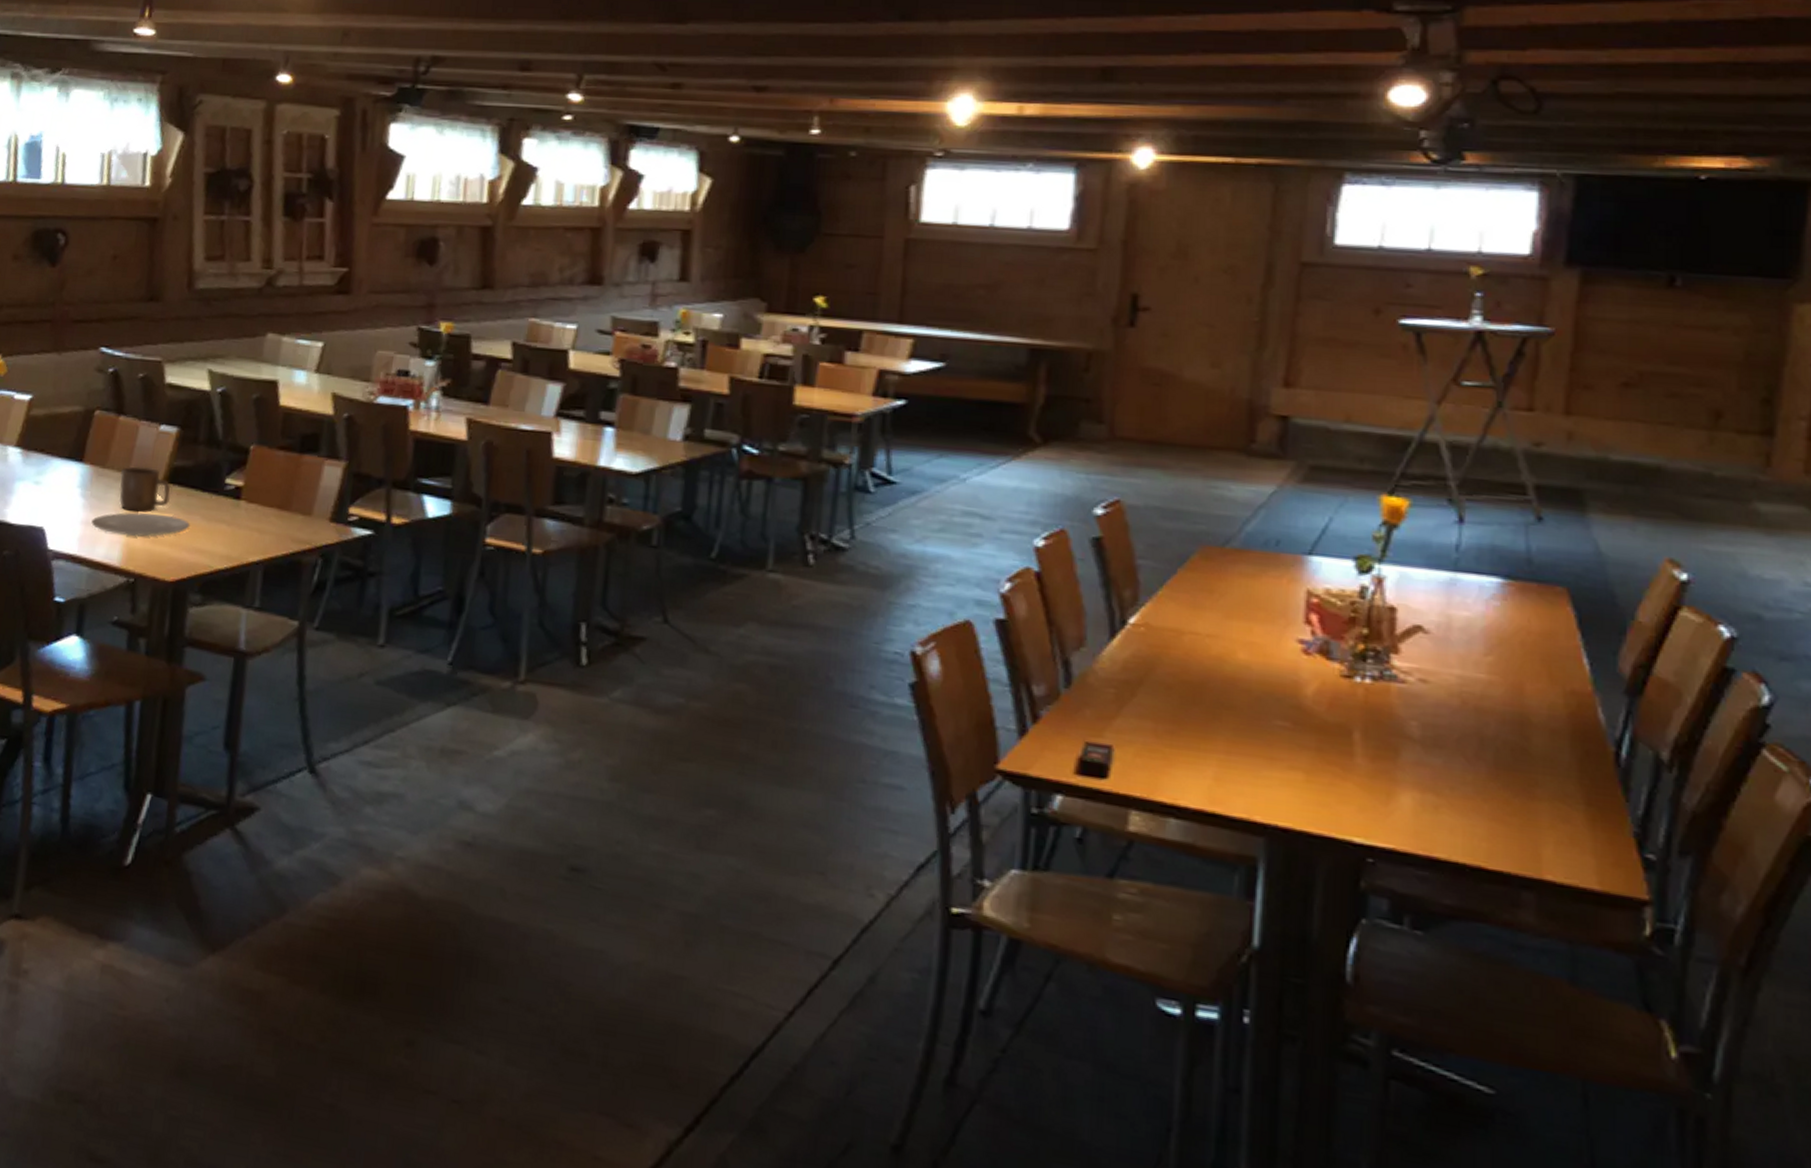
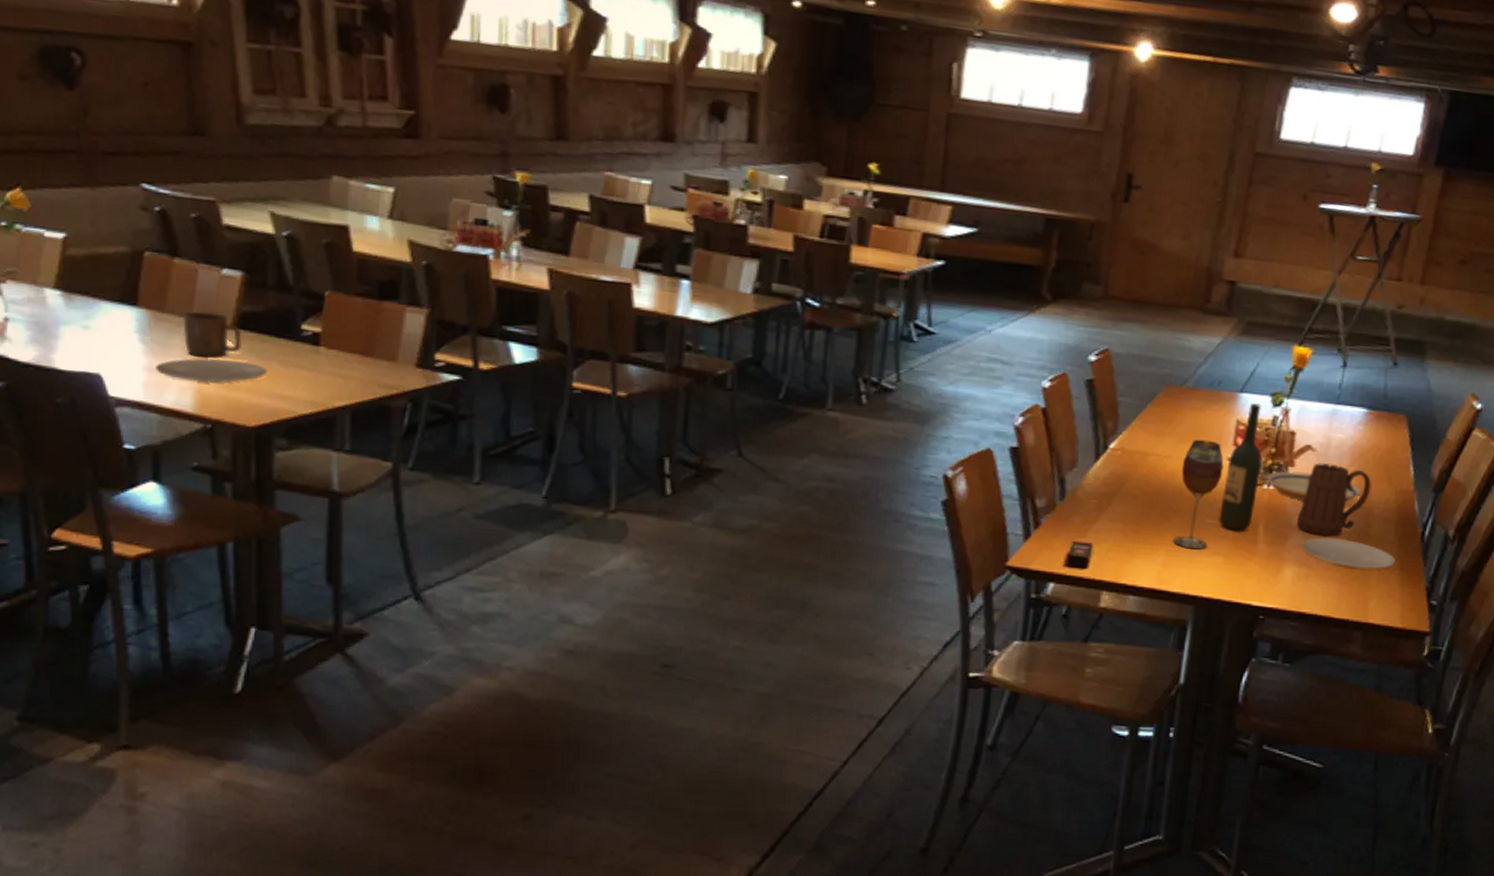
wineglass: none [1228,614,1295,761] -> present [1173,439,1225,550]
wine bottle: none [1292,568,1351,739] -> present [1218,402,1263,532]
plate: none [1359,658,1508,705] -> present [1267,470,1361,502]
beer mug: none [1410,649,1523,752] -> present [1296,462,1372,536]
plate: none [1422,752,1576,803] -> present [1301,537,1395,570]

